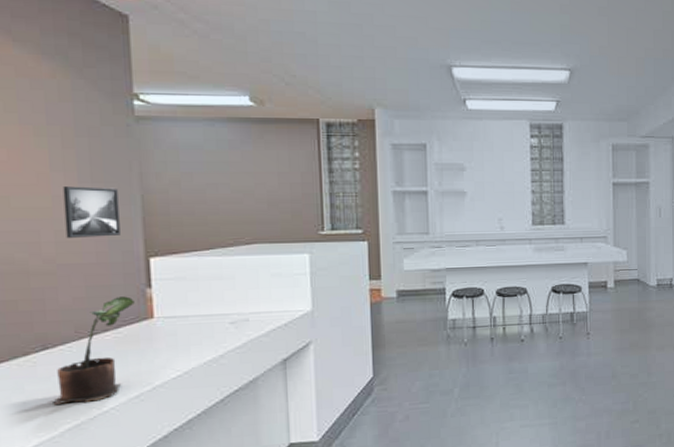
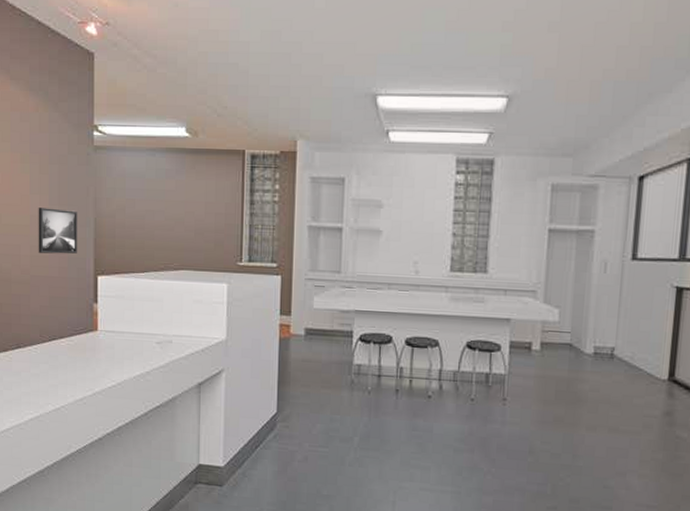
potted plant: present [53,296,135,405] -> none [21,308,84,398]

